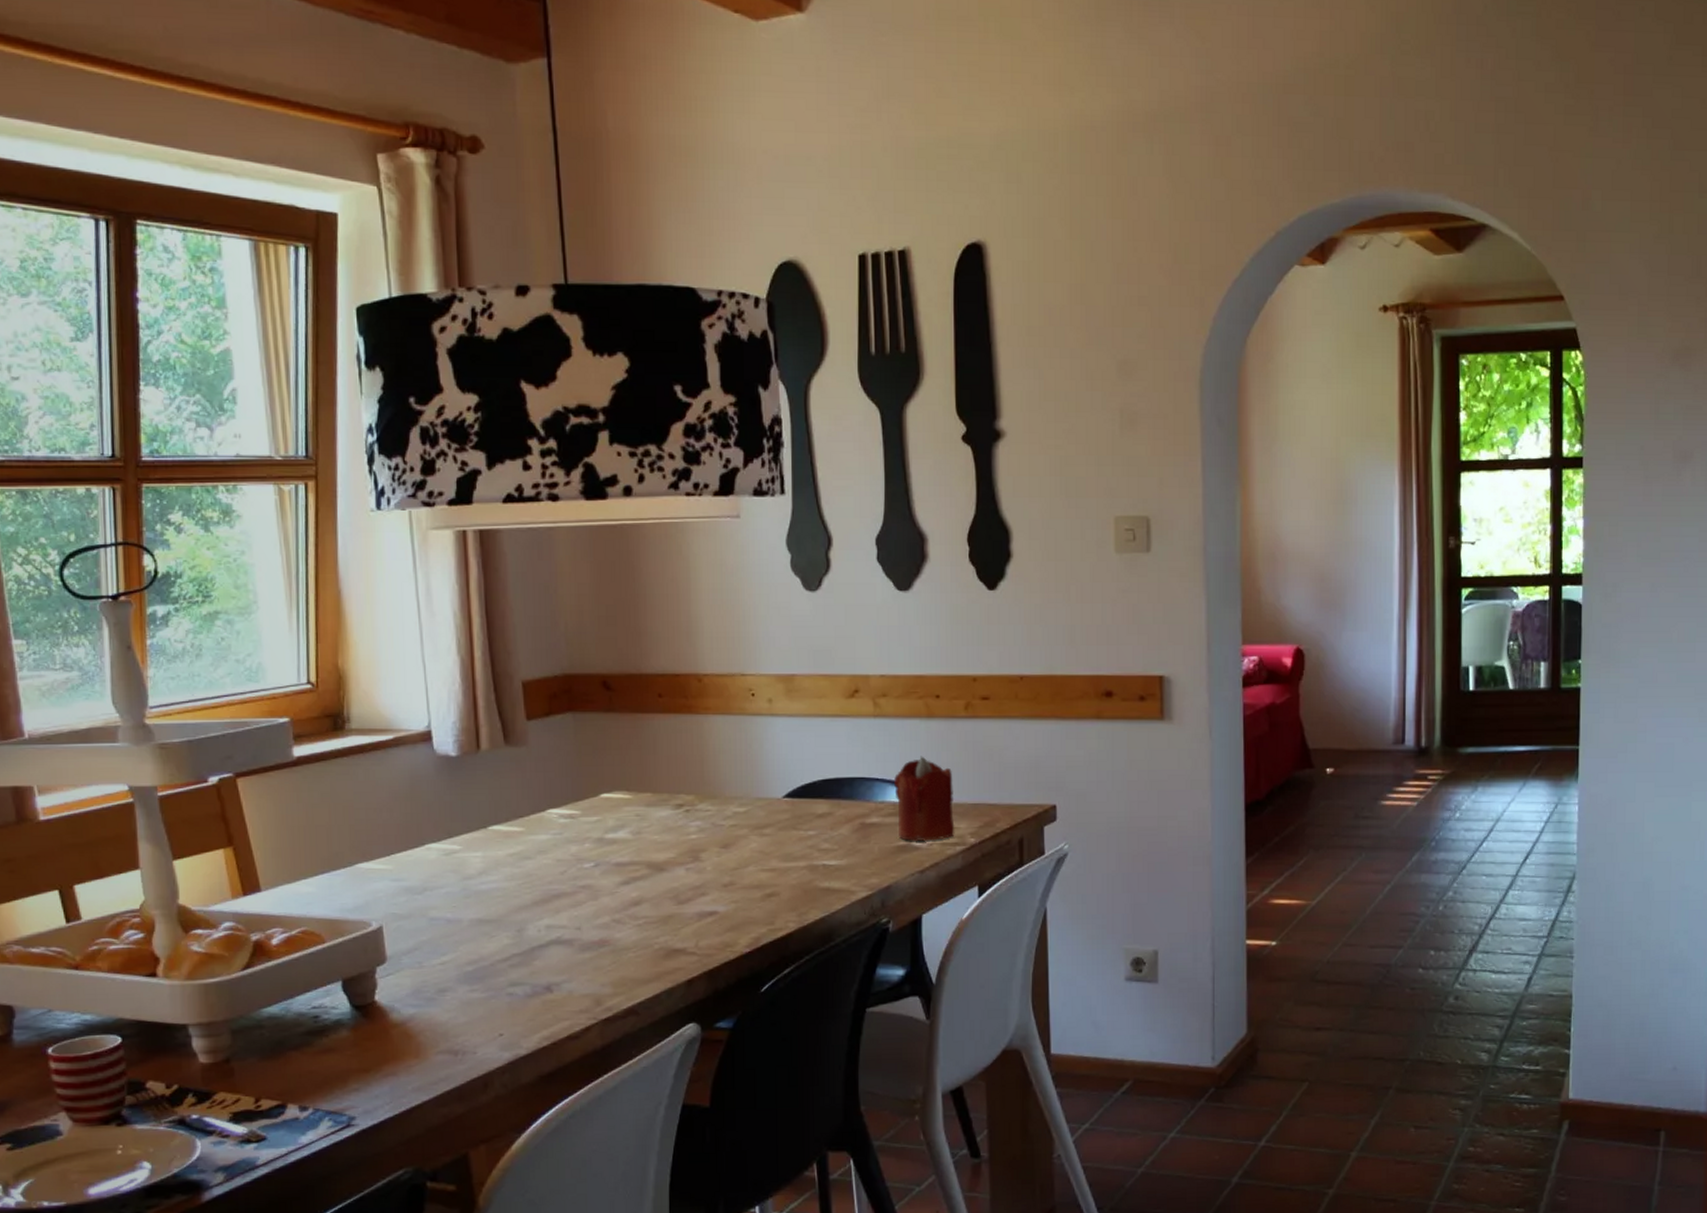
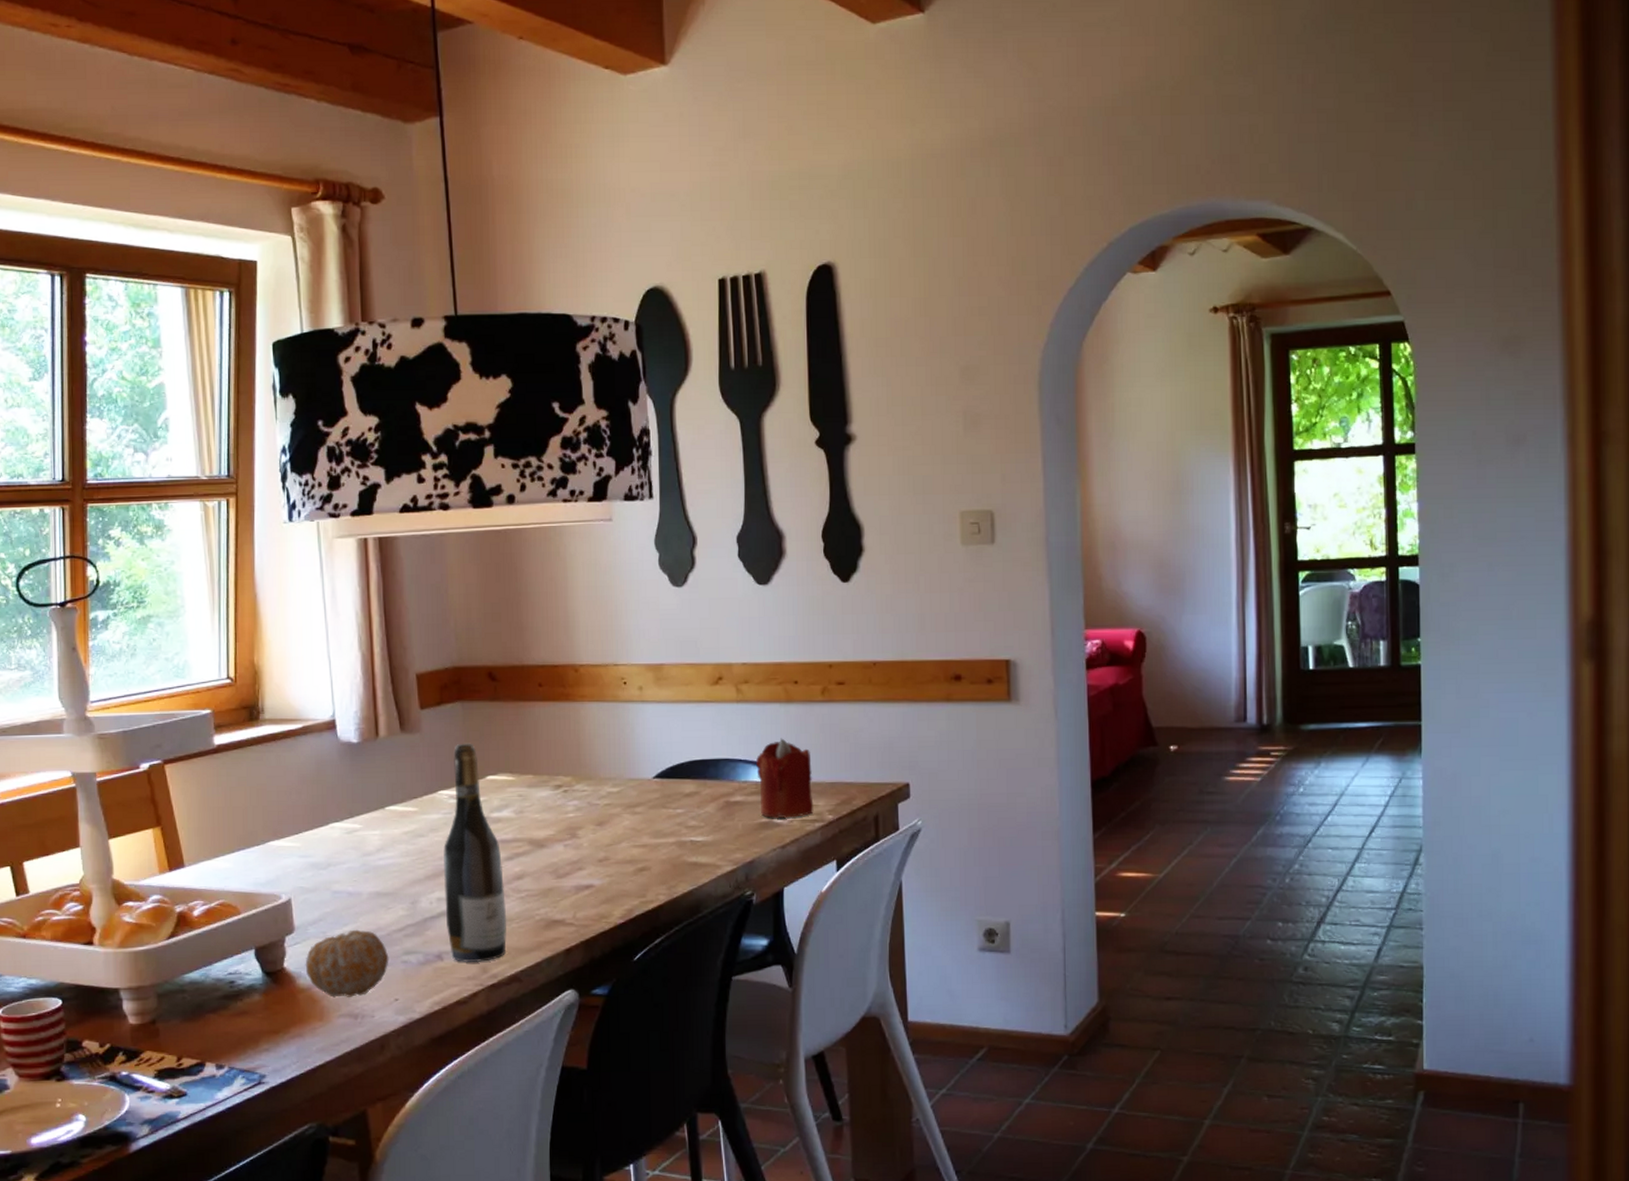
fruit: none [398,959,493,1033] -> present [305,929,389,998]
wine bottle: none [553,757,623,994] -> present [443,743,507,962]

